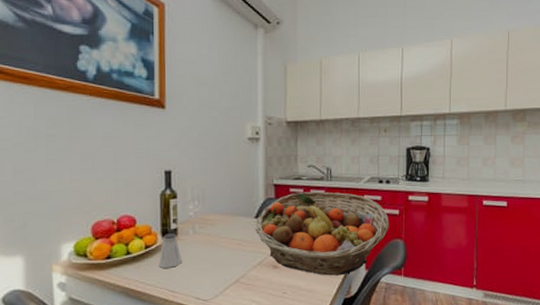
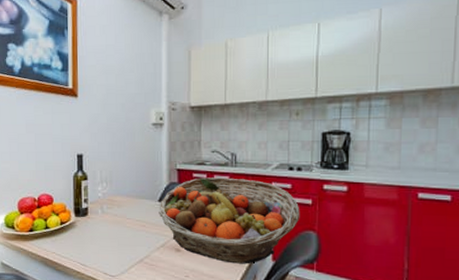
saltshaker: present [158,234,182,268] -> none [71,212,91,243]

